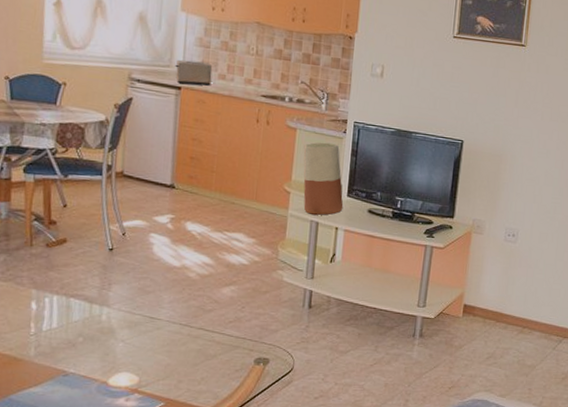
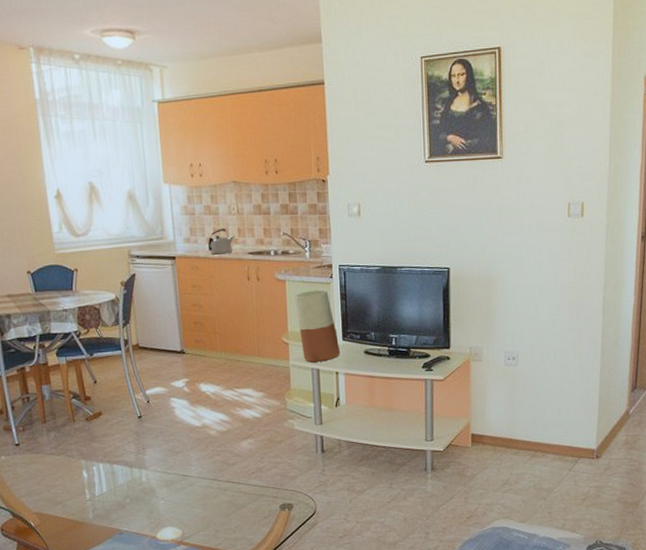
toaster: present [175,59,213,86] -> none [167,229,201,254]
kettle: none [219,66,250,93] -> present [208,228,235,255]

